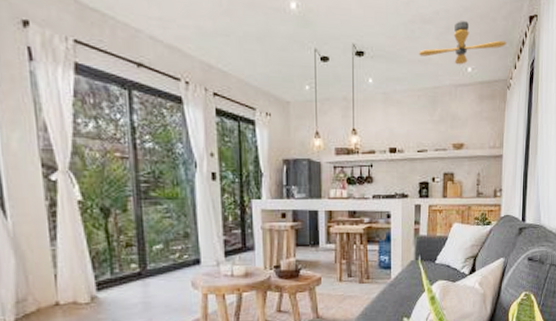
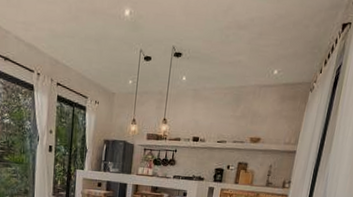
ceiling fan: present [418,21,507,65] -> none [229,27,317,68]

